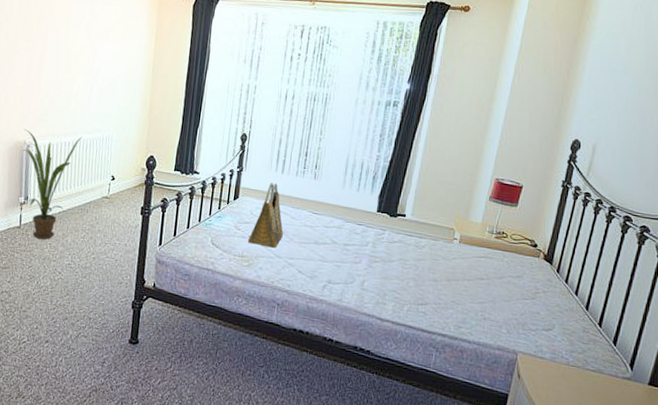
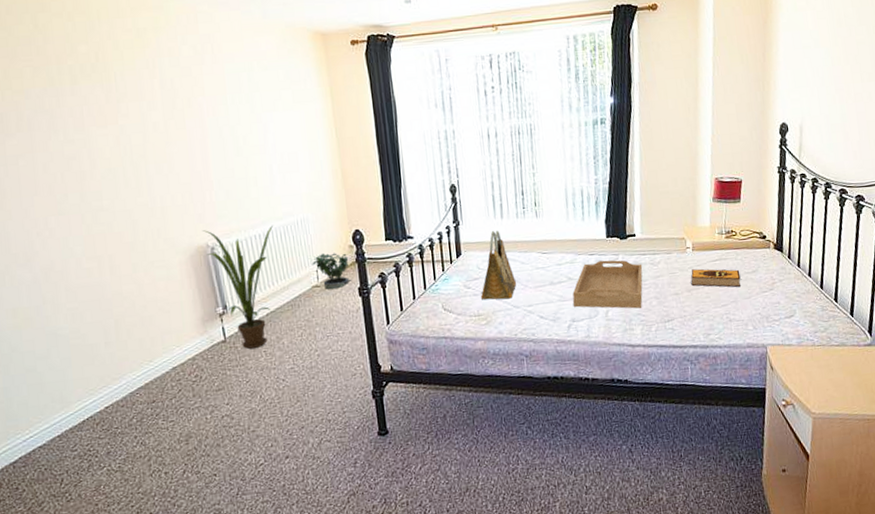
potted plant: none [106,169,139,204] -> present [312,252,351,290]
serving tray: none [333,231,407,286] -> present [573,259,643,309]
hardback book: none [451,260,504,288] -> present [691,268,741,287]

